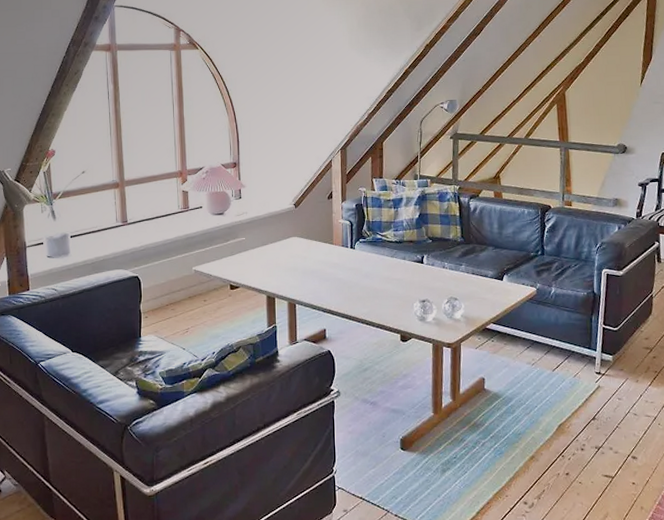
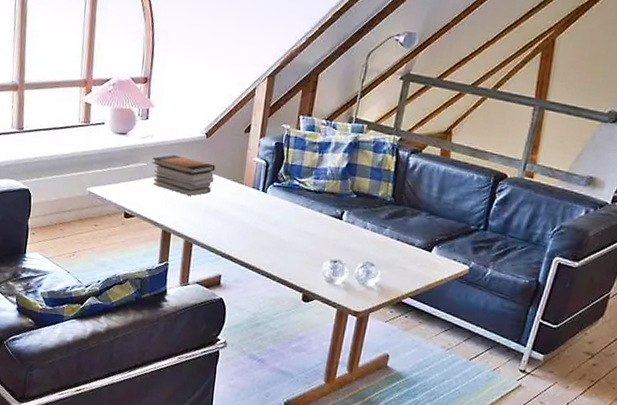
book stack: none [249,227,307,261] -> present [152,155,216,196]

